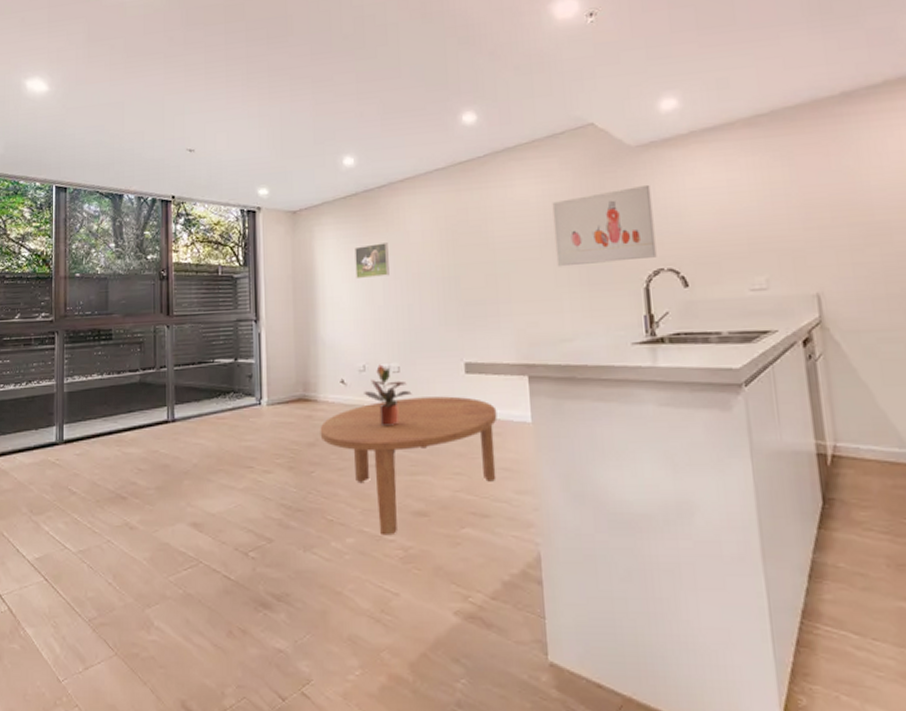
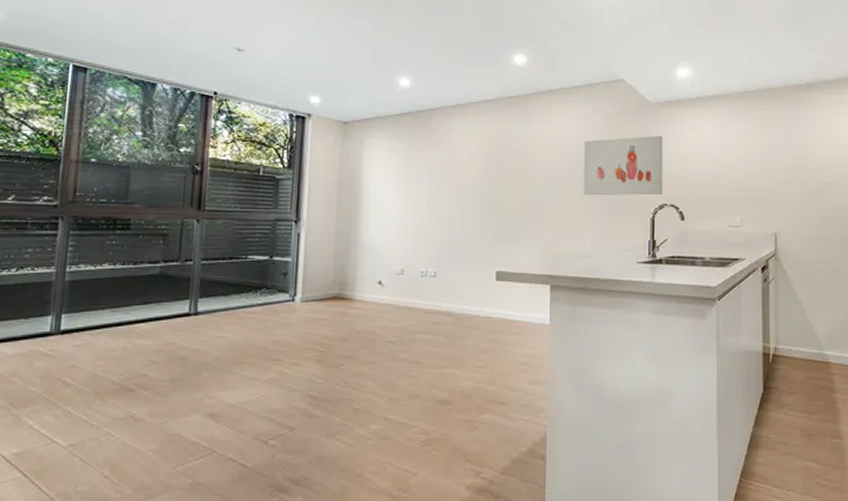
coffee table: present [320,396,497,536] -> none [353,300,521,422]
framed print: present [355,243,389,280] -> none [402,160,435,191]
potted plant: present [364,364,412,426] -> none [400,269,446,324]

